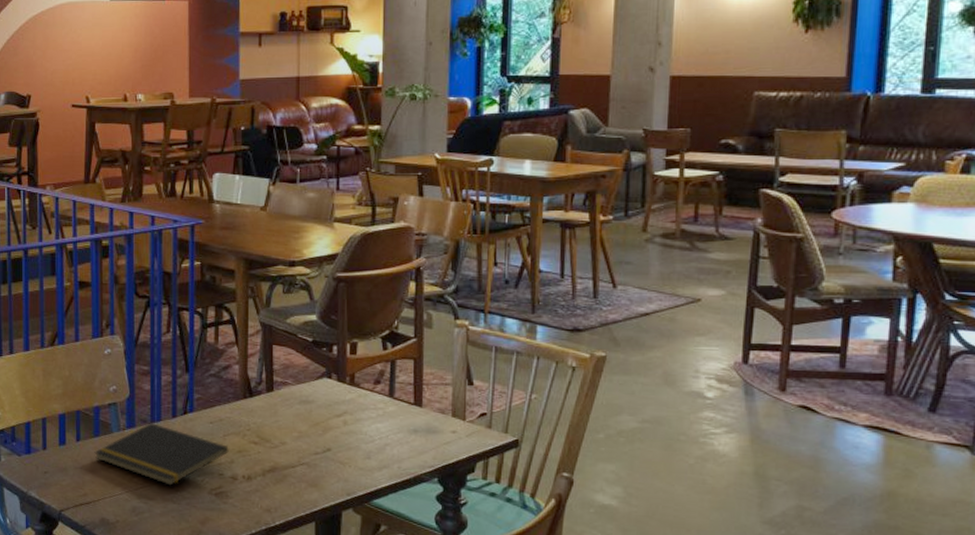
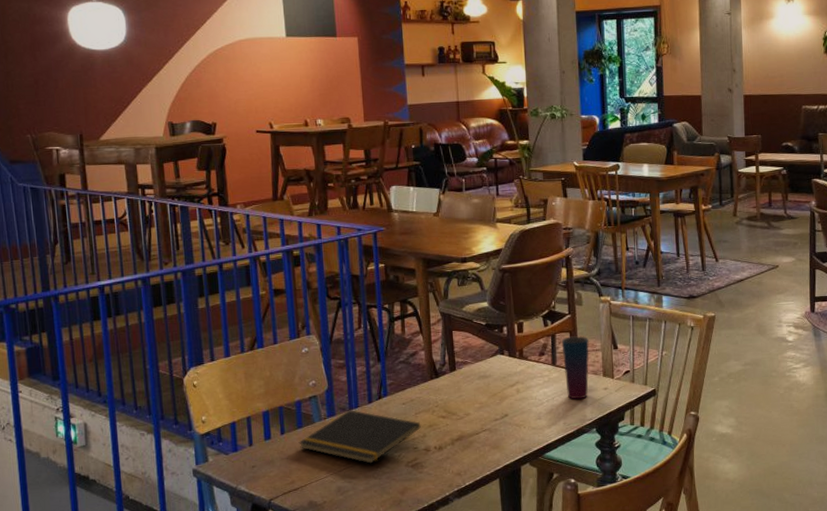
cup: none [402,364,437,441] -> present [561,336,589,400]

